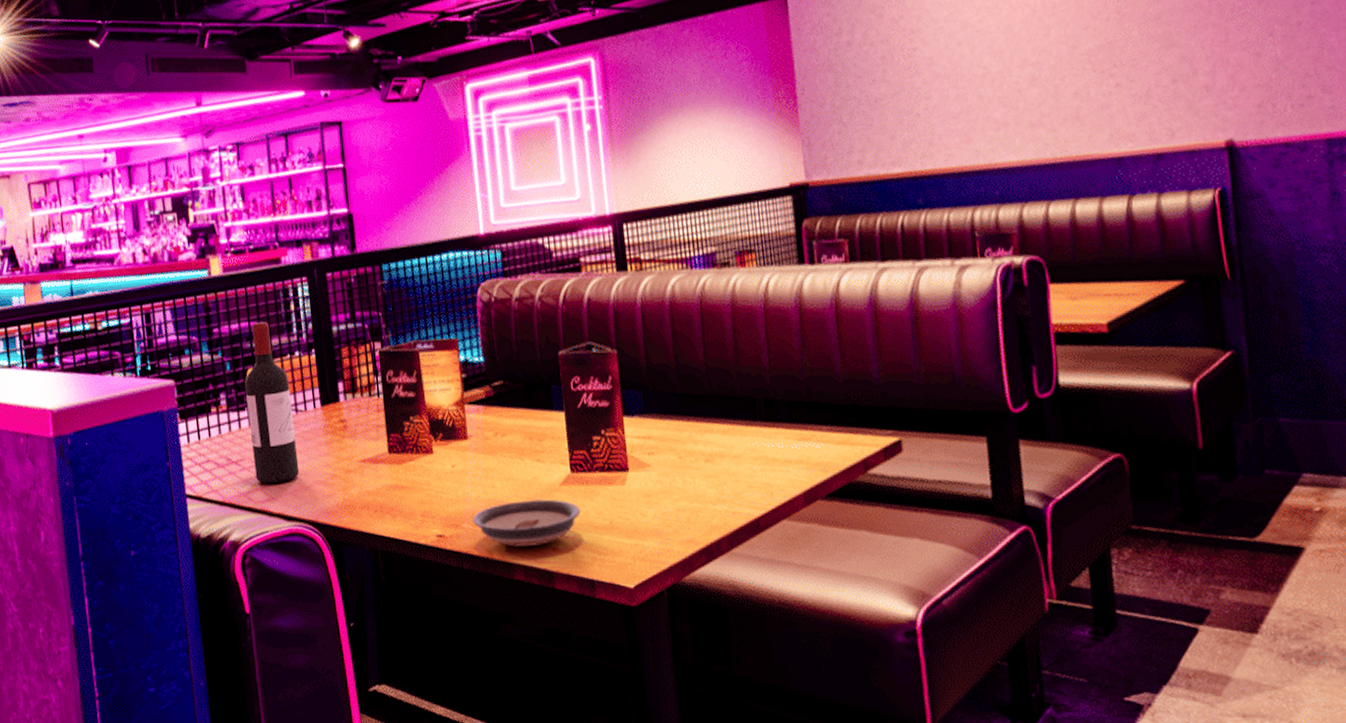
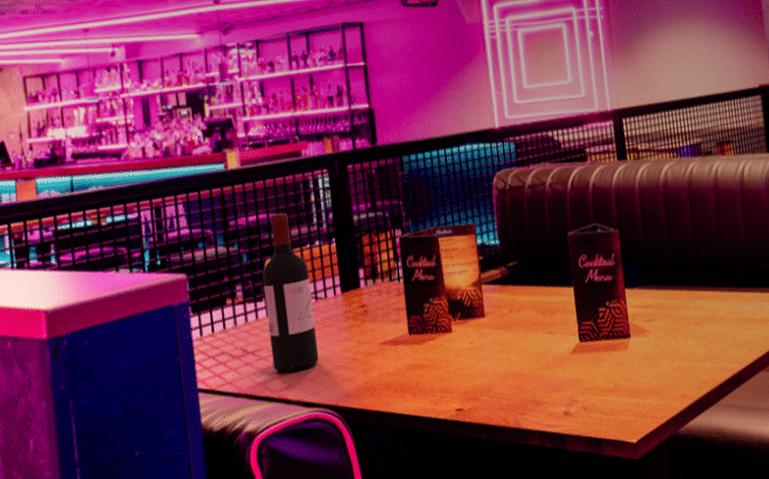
saucer: present [472,499,581,547] -> none [489,367,590,415]

